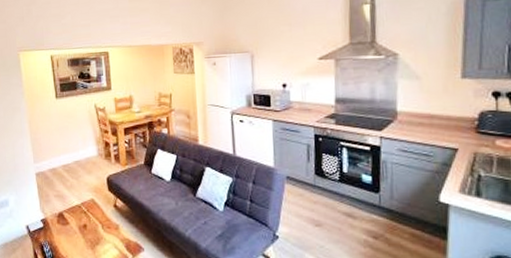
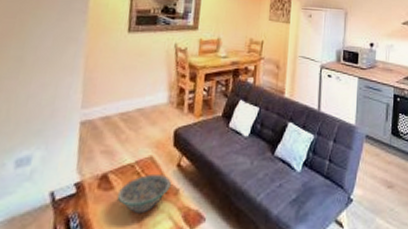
decorative bowl: none [72,212,112,243] -> present [117,173,171,214]

